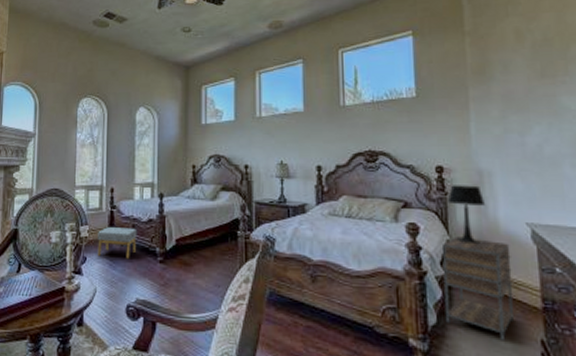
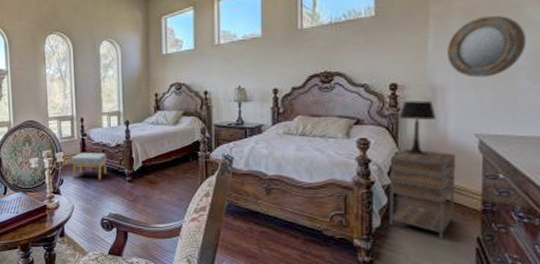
home mirror: none [490,103,567,164] -> present [447,16,527,78]

